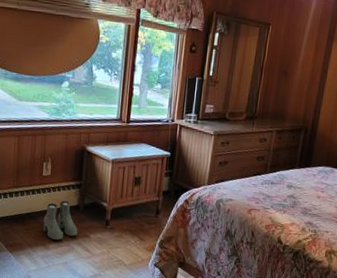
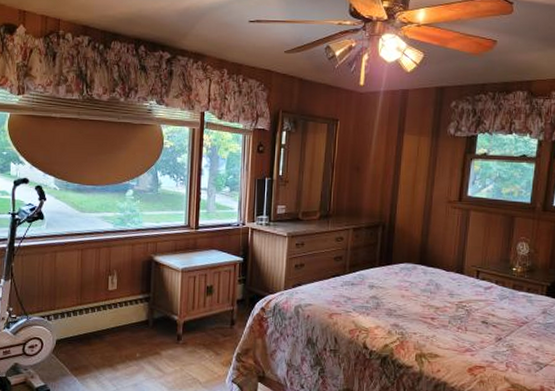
boots: present [43,201,78,241] -> none [110,316,148,361]

